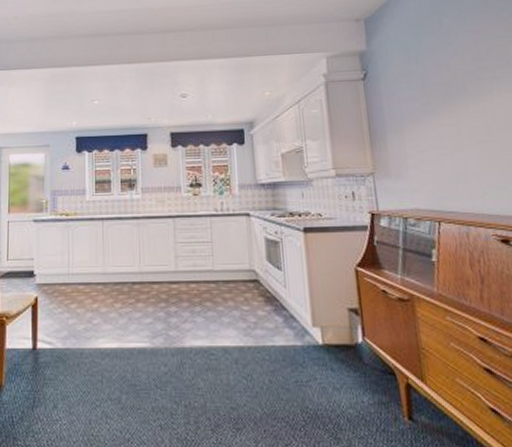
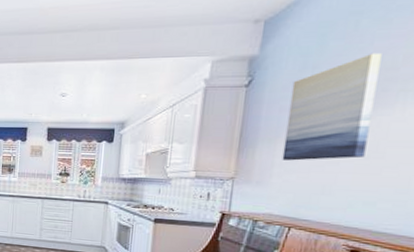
wall art: none [402,46,483,151] -> present [282,52,382,161]

